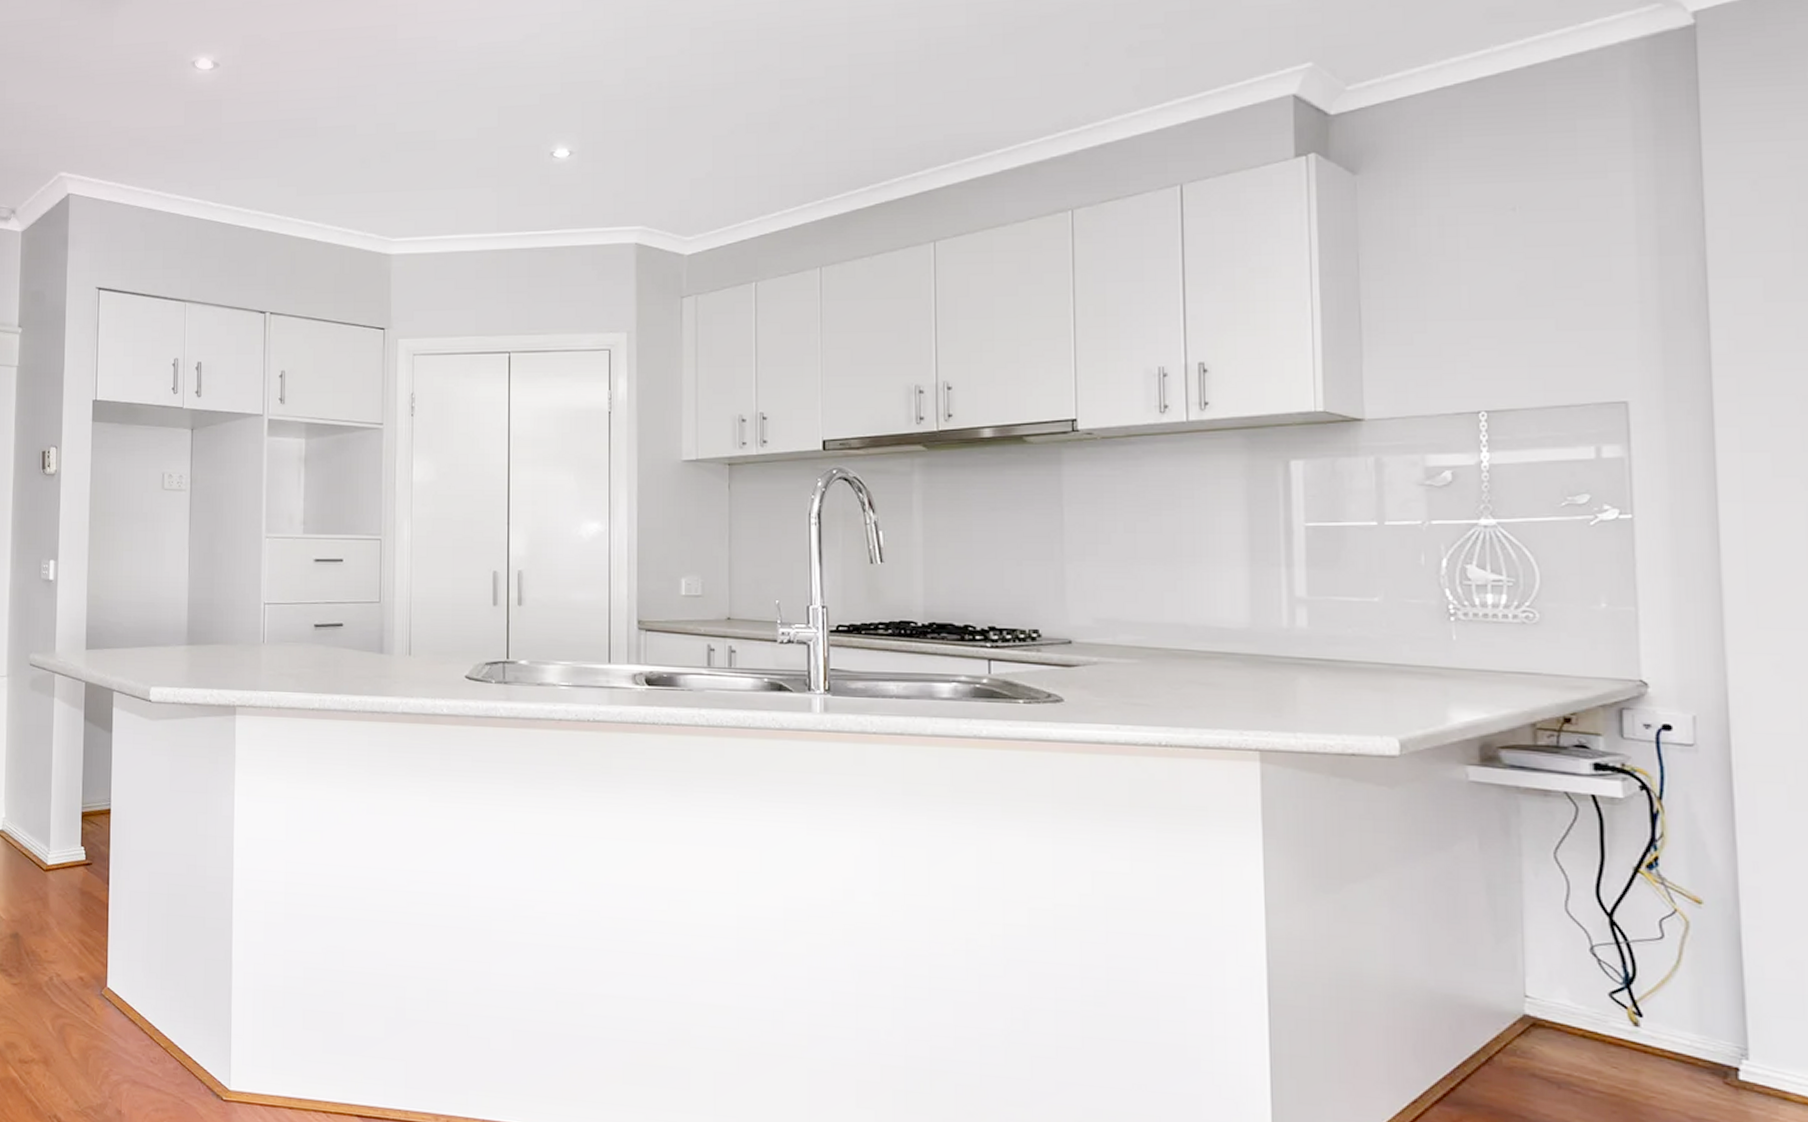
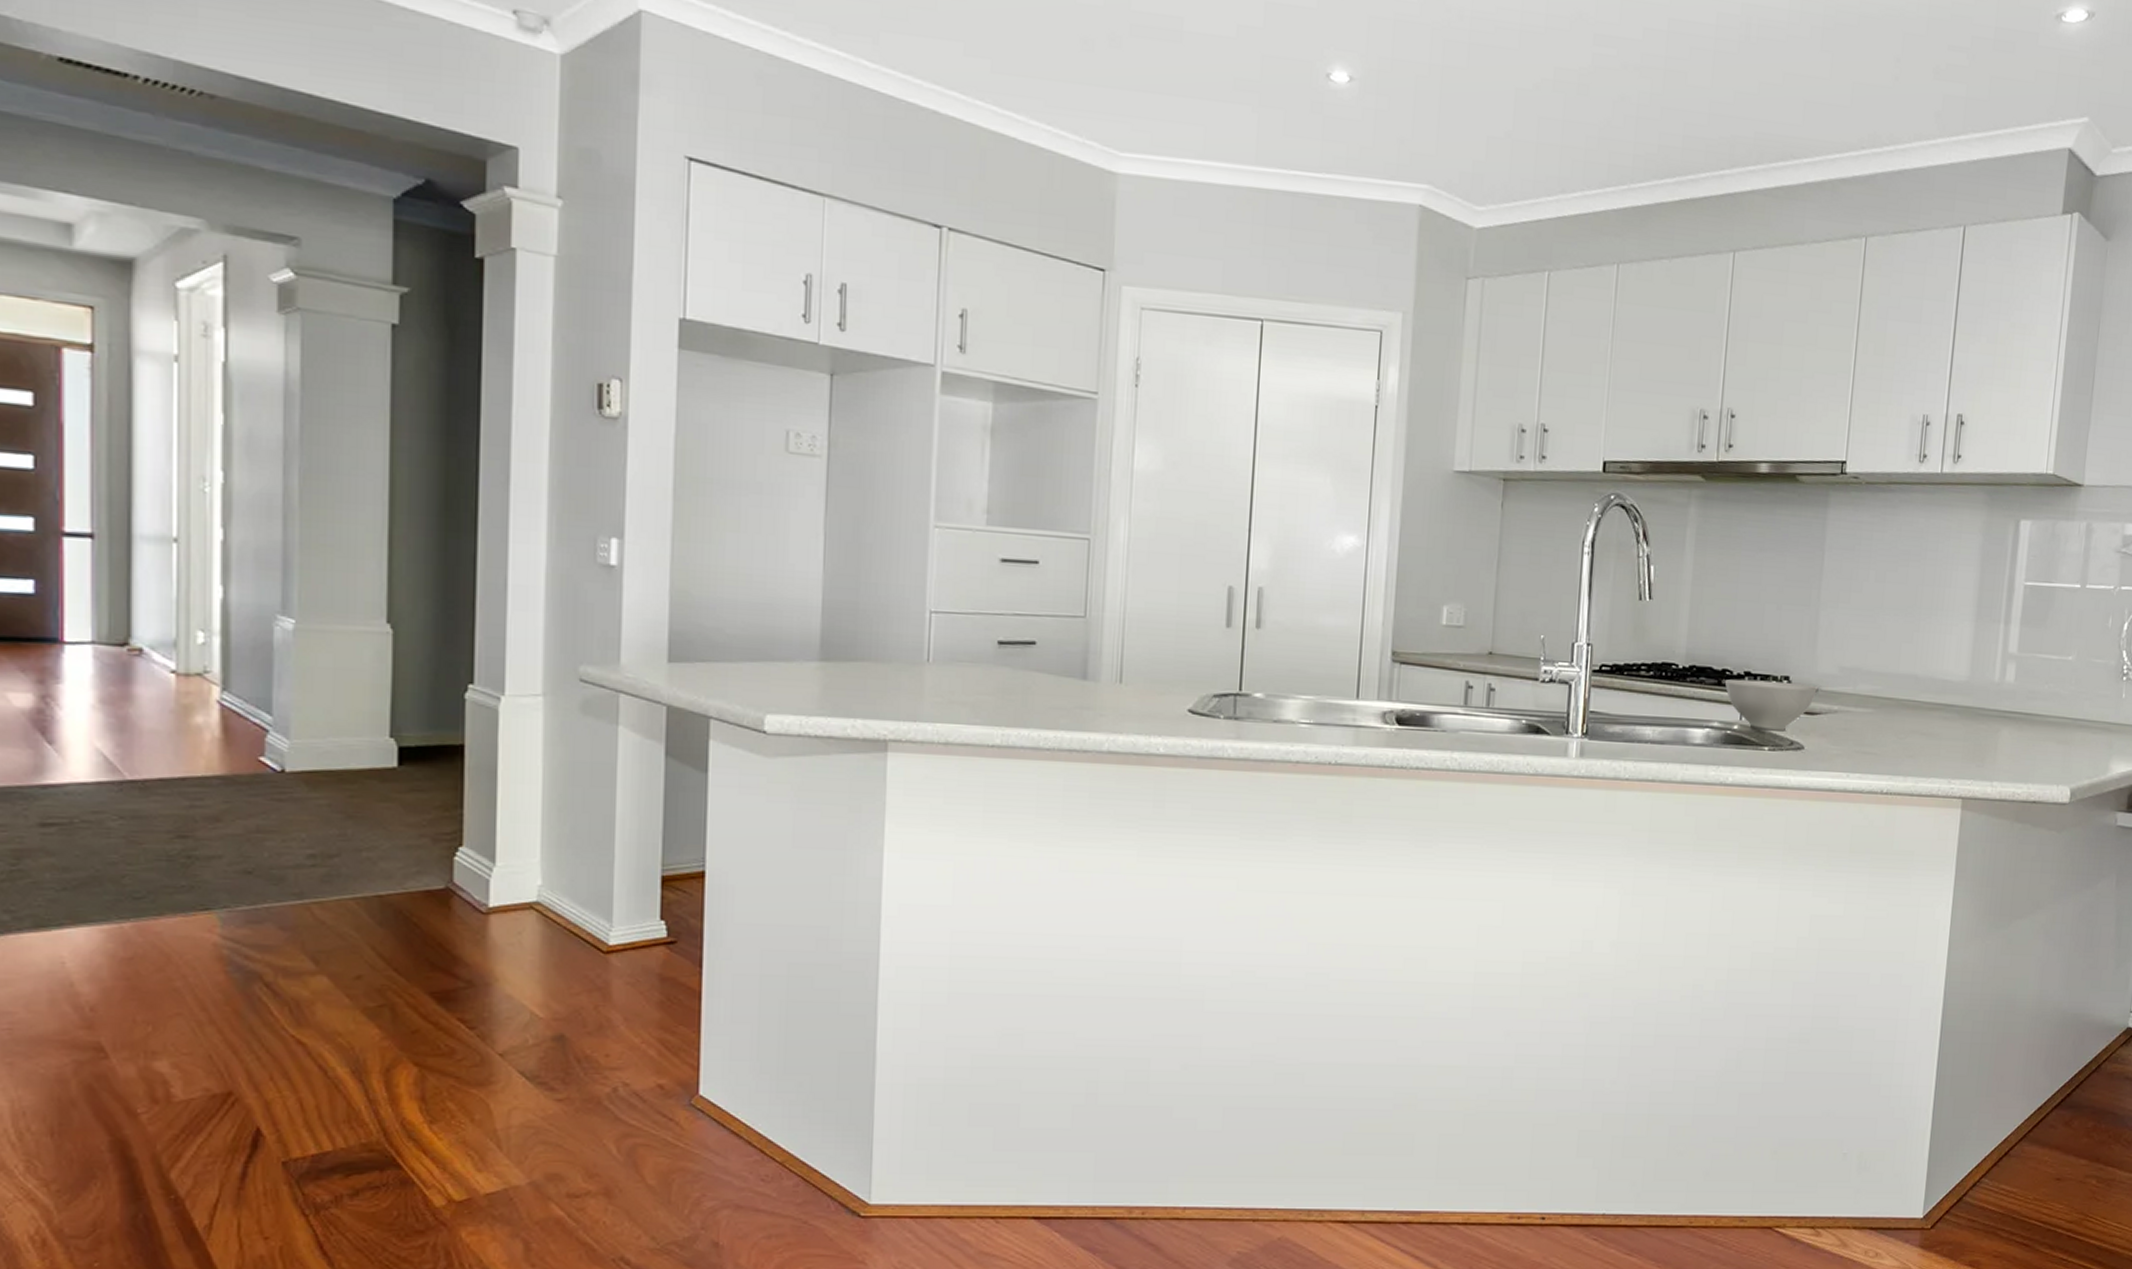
bowl: none [968,634,1073,685] -> present [1724,679,1819,732]

